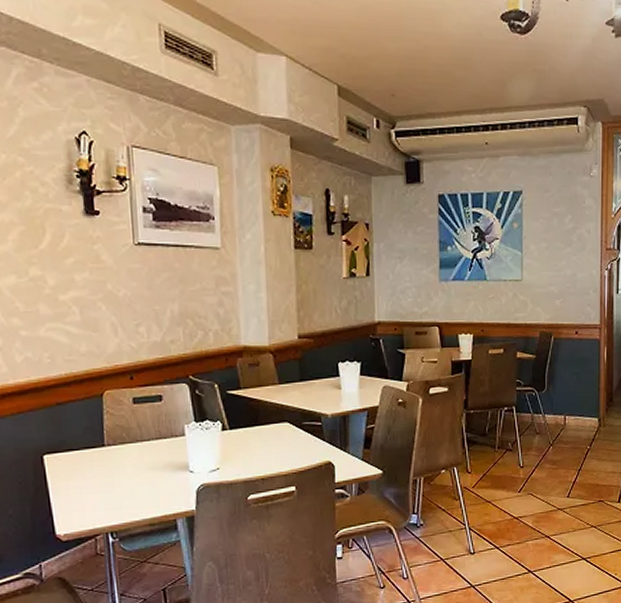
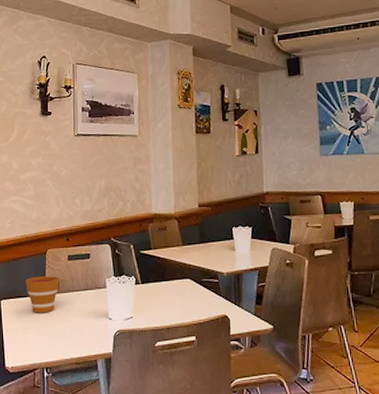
cup: none [76,423,125,469] -> present [25,276,61,313]

